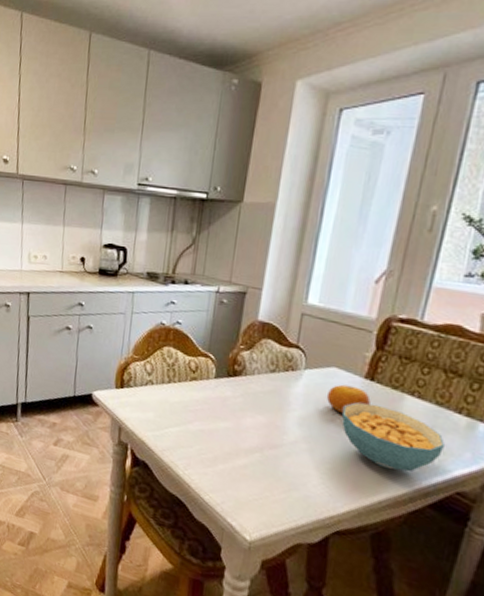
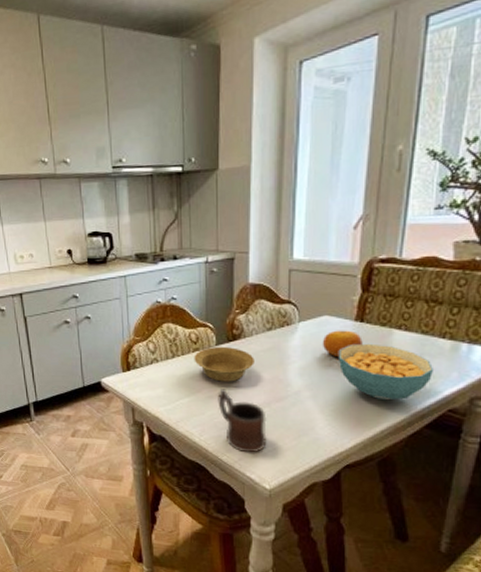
bowl: none [190,379,253,419] -> present [194,346,254,382]
mug: none [208,424,257,499] -> present [218,389,267,453]

